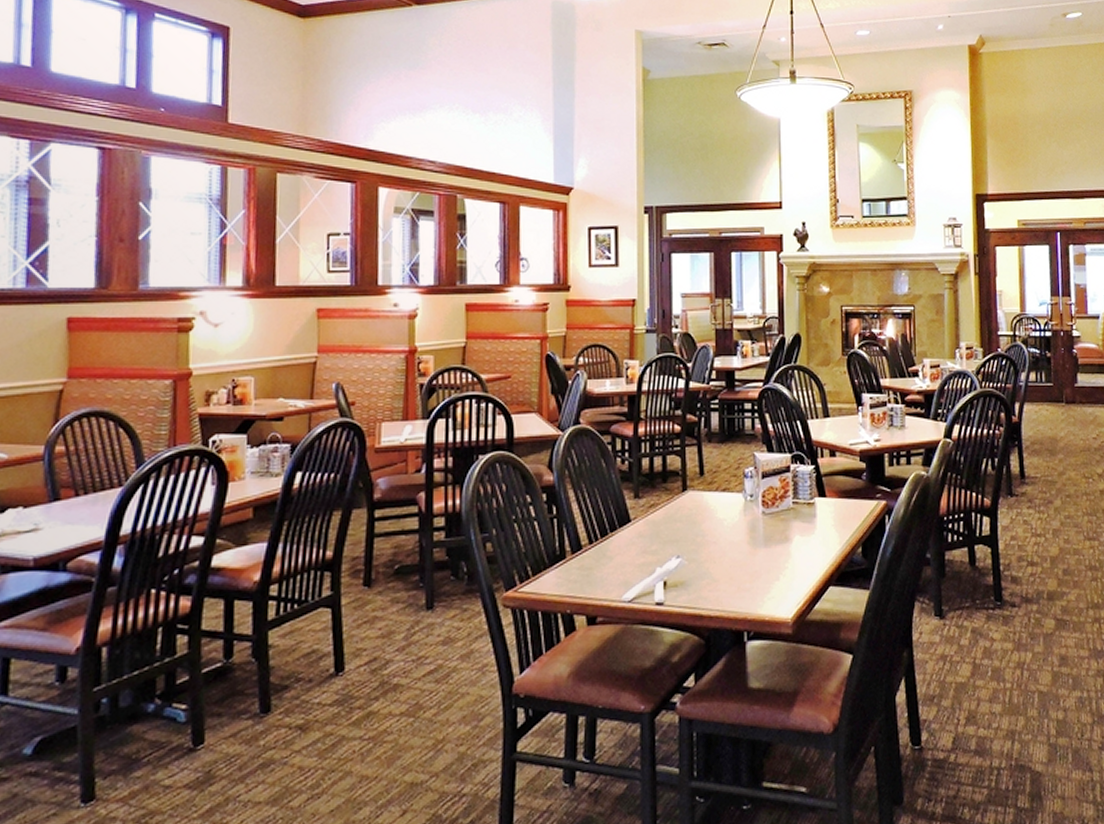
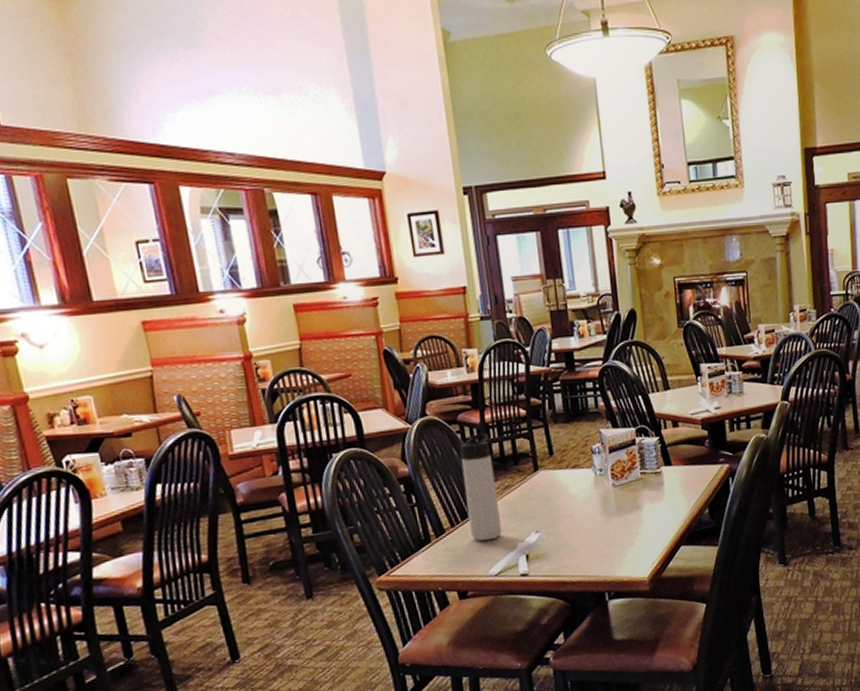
thermos bottle: none [608,447,642,563] -> present [460,433,503,541]

